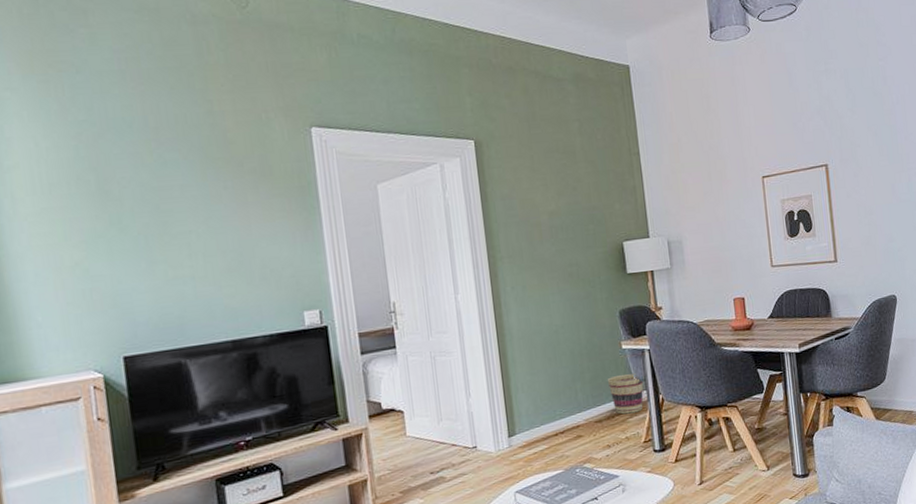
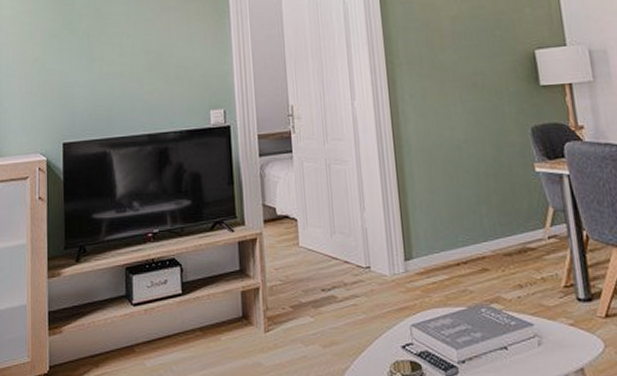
basket: present [607,373,644,414] -> none [517,202,563,250]

